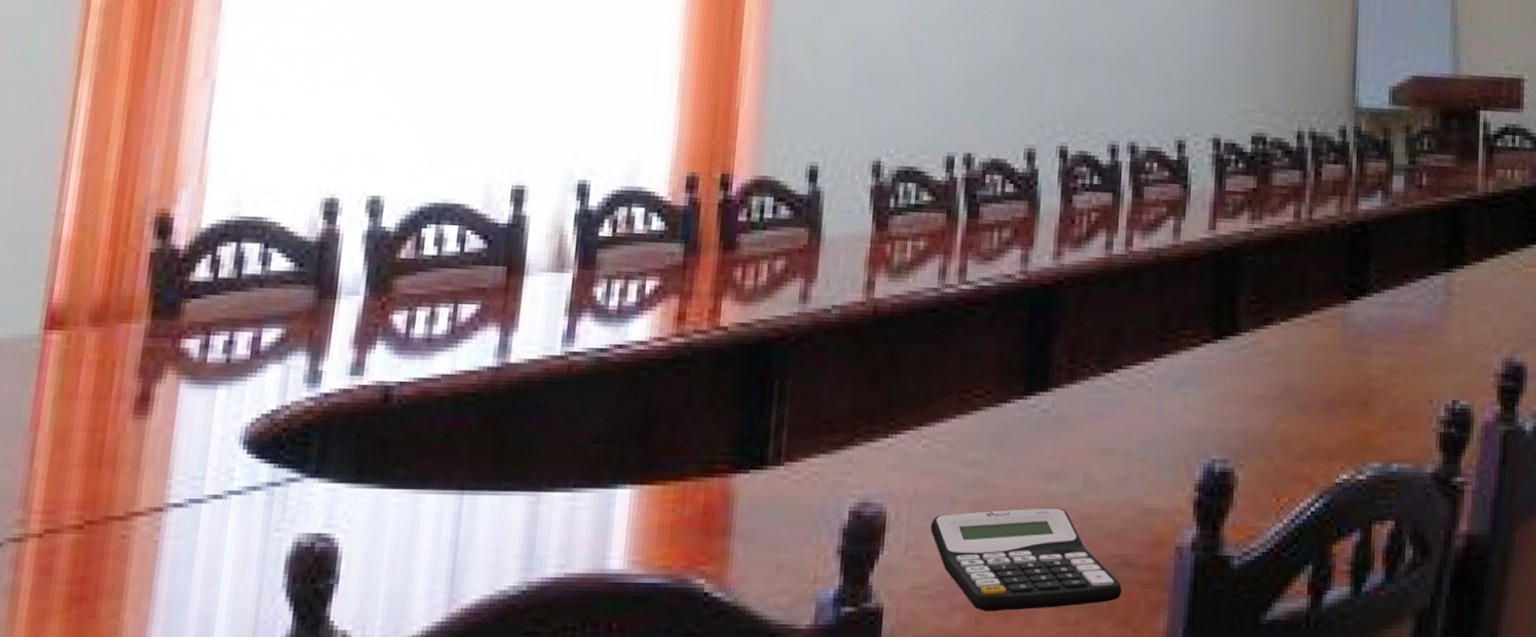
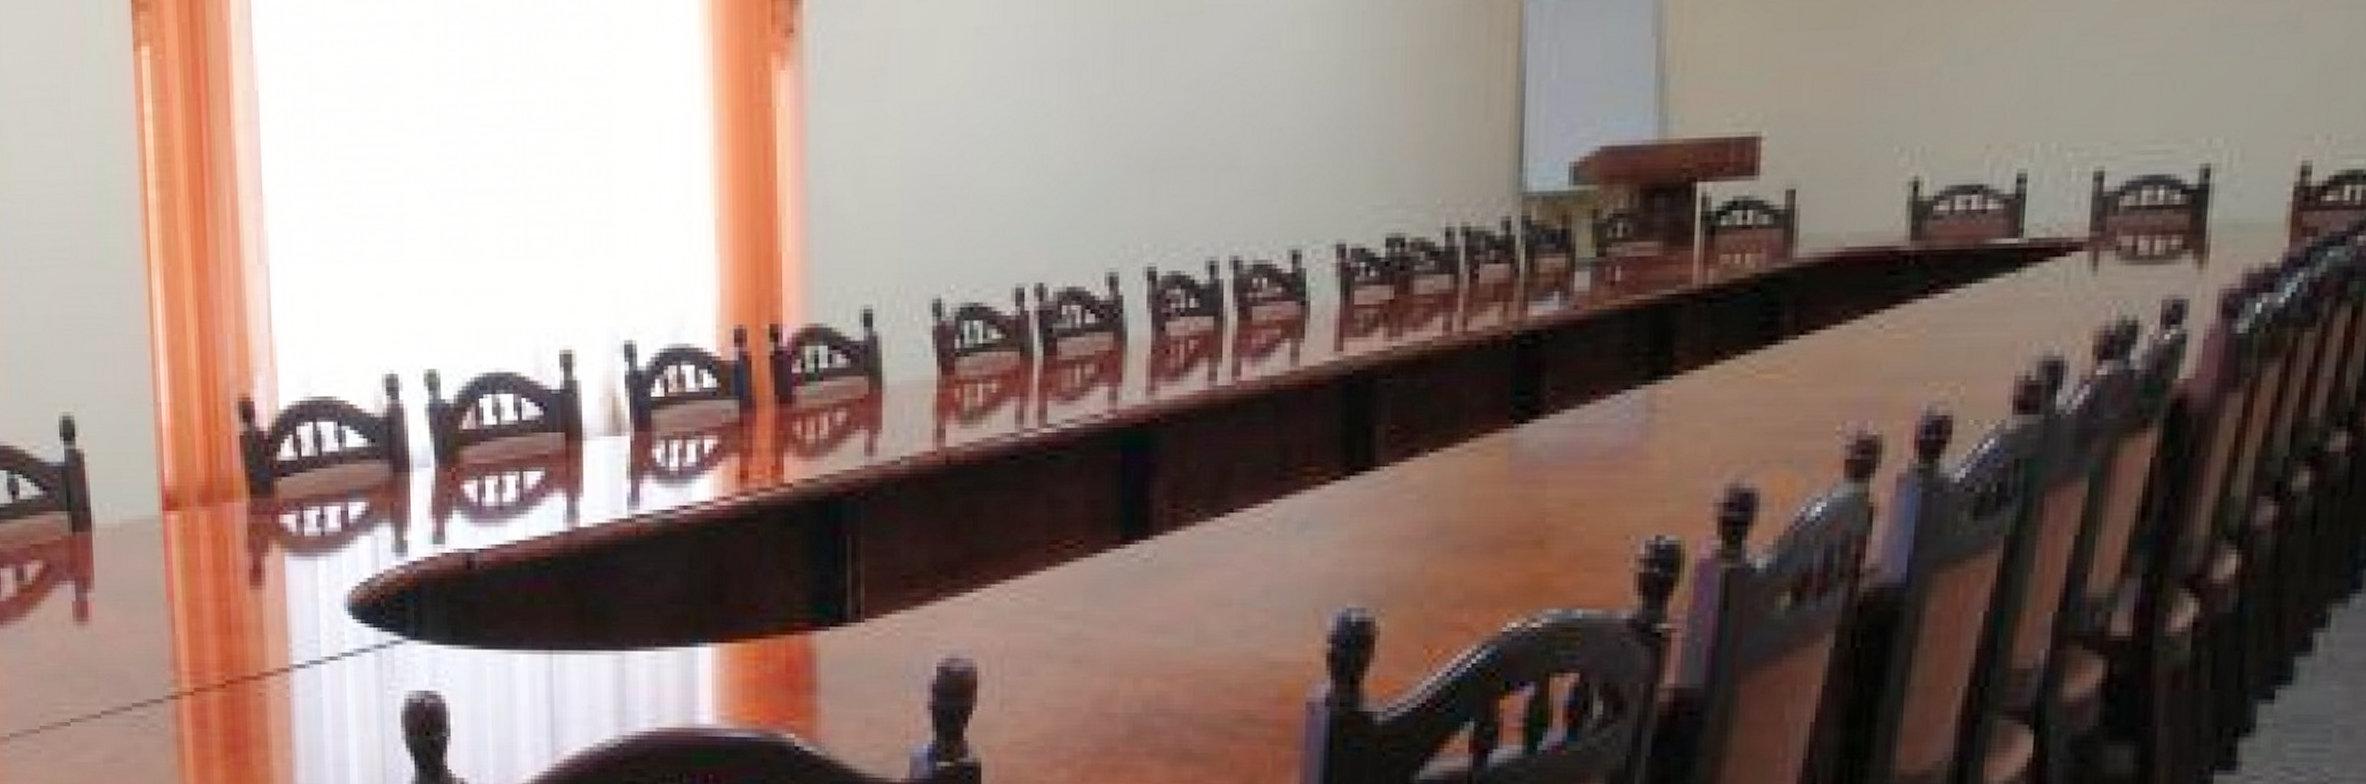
calculator: present [930,507,1122,612] -> none [1025,662,1246,768]

